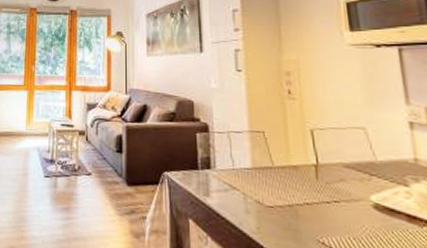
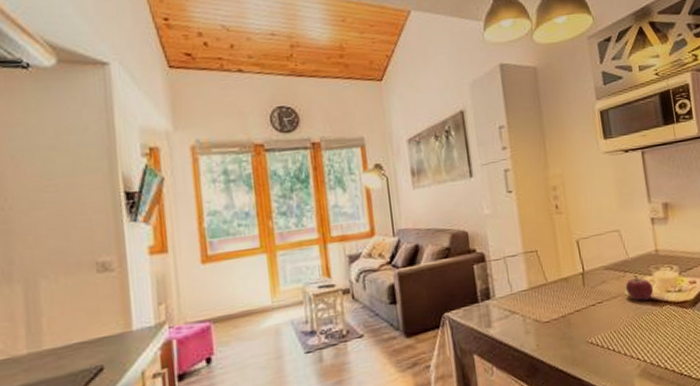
fruit: none [370,180,411,214] -> present [625,274,654,301]

